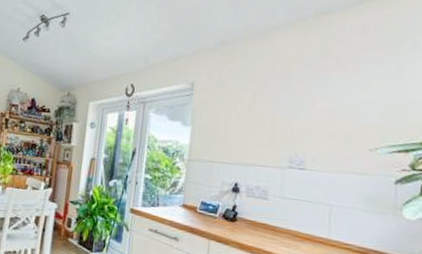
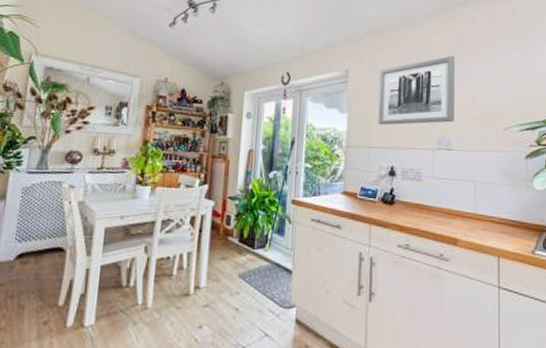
wall art: none [223,68,315,141] -> present [378,55,455,125]

